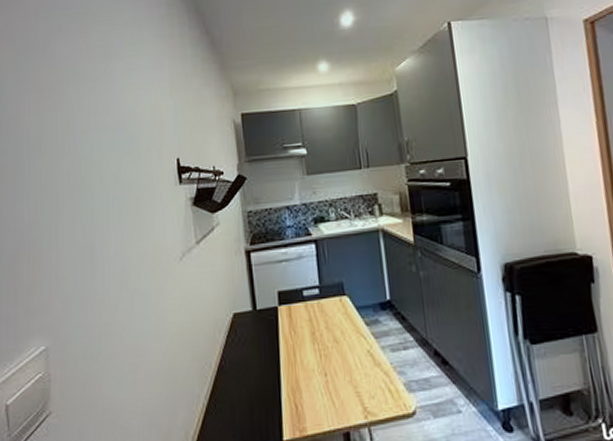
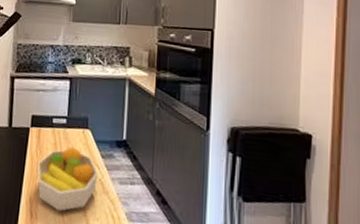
fruit bowl: none [293,319,366,397] -> present [37,146,98,212]

